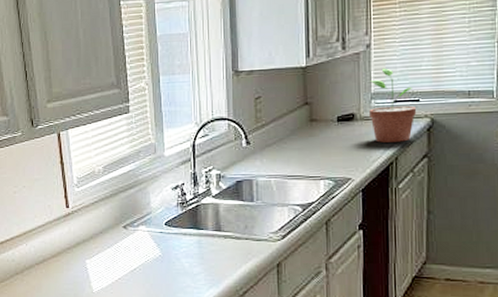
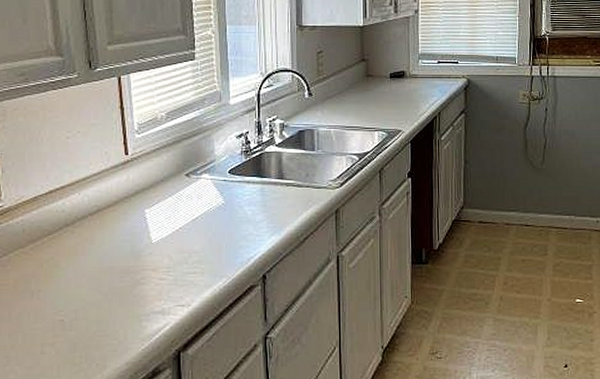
potted plant: present [369,68,416,143] -> none [417,32,455,99]

